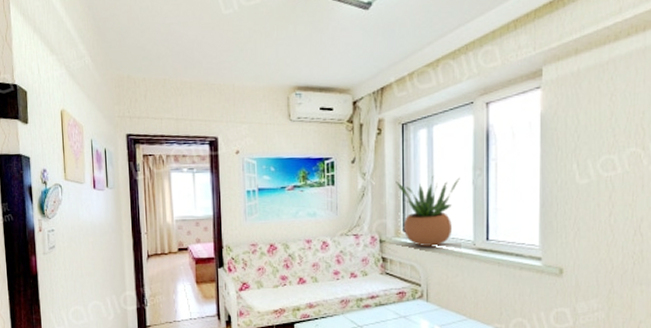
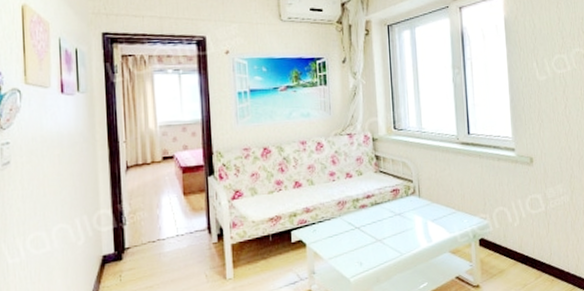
potted plant: present [396,175,460,246] -> none [384,74,442,143]

